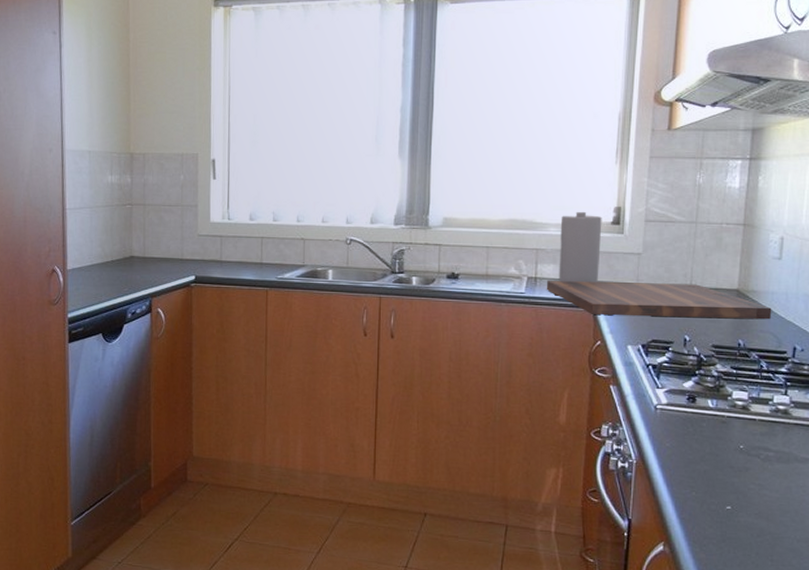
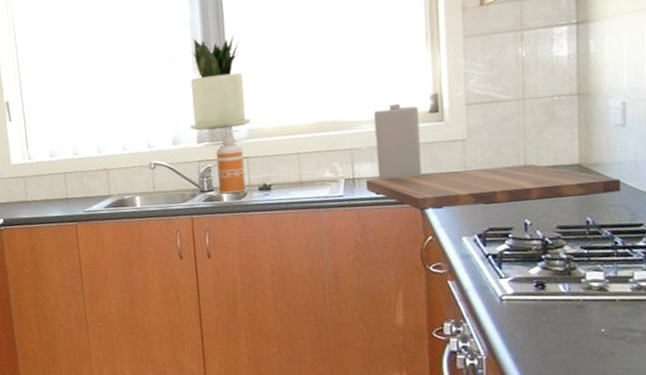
planter: none [387,123,448,214] -> present [188,34,252,131]
soap dispenser: none [410,216,436,278] -> present [216,130,246,194]

